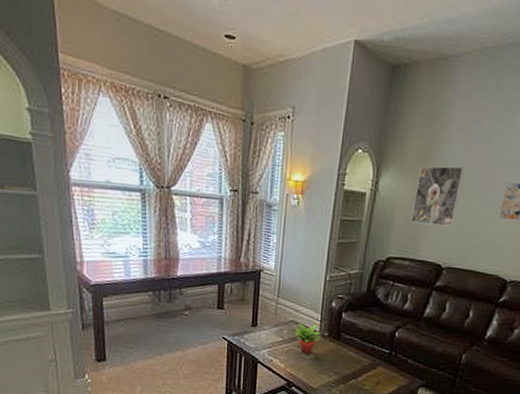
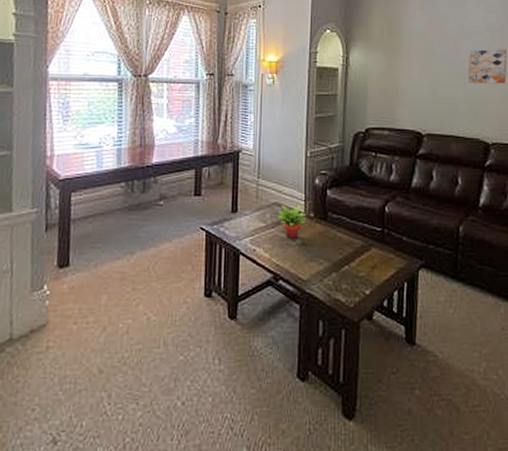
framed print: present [411,166,464,227] -> none [384,39,428,94]

